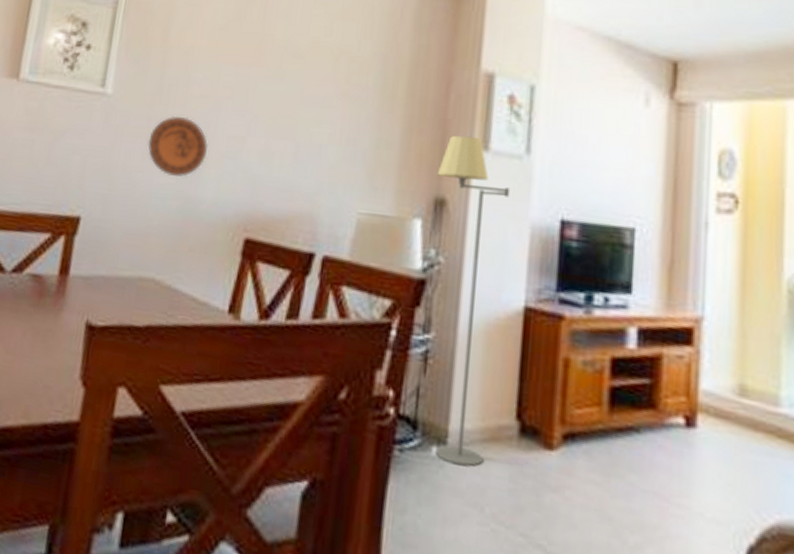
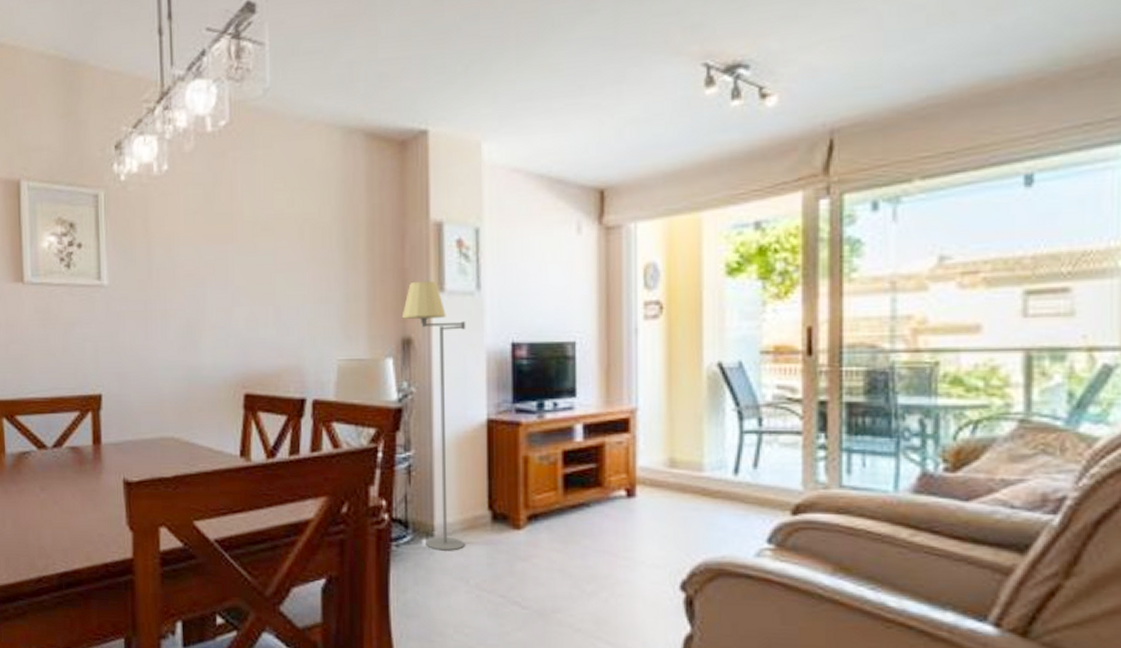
decorative plate: present [147,115,209,177] -> none [147,296,201,349]

